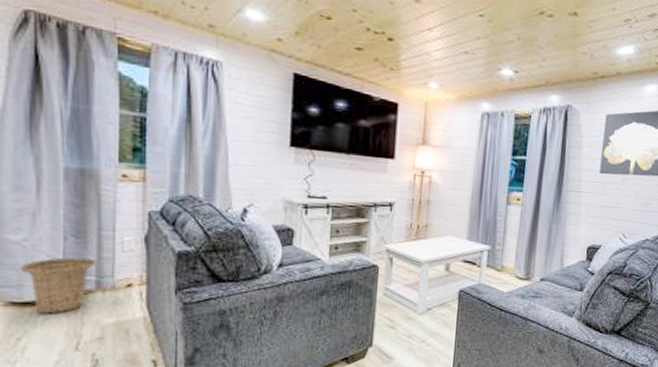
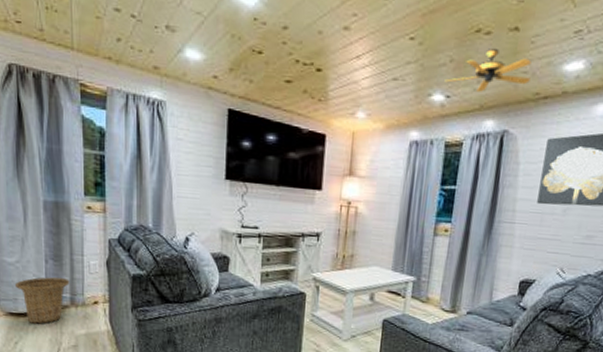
ceiling fan: none [513,30,589,69] -> present [444,49,532,92]

